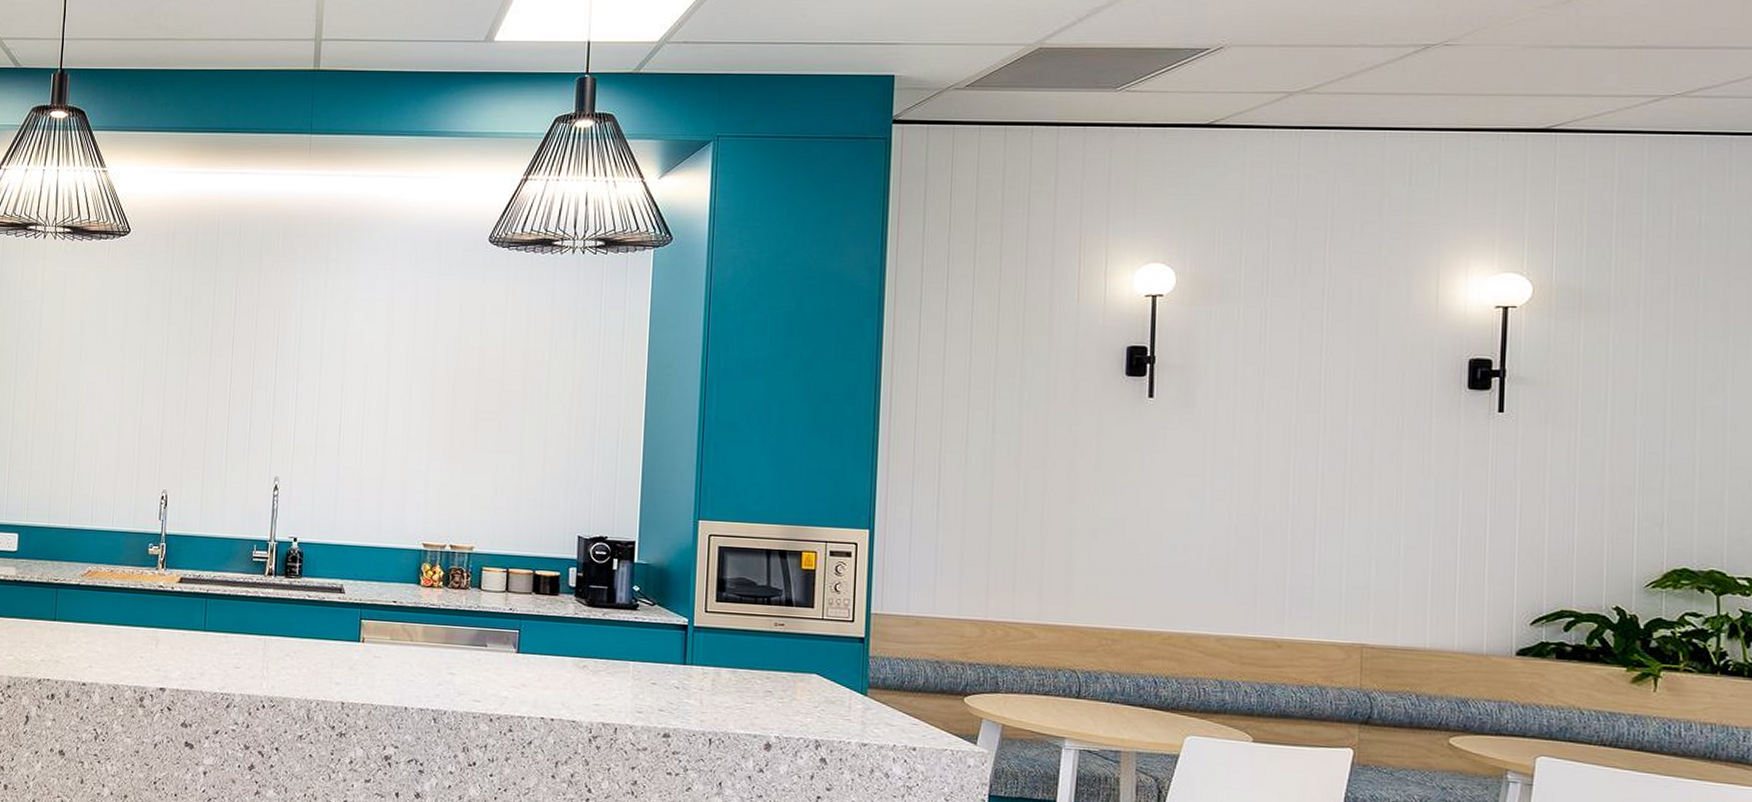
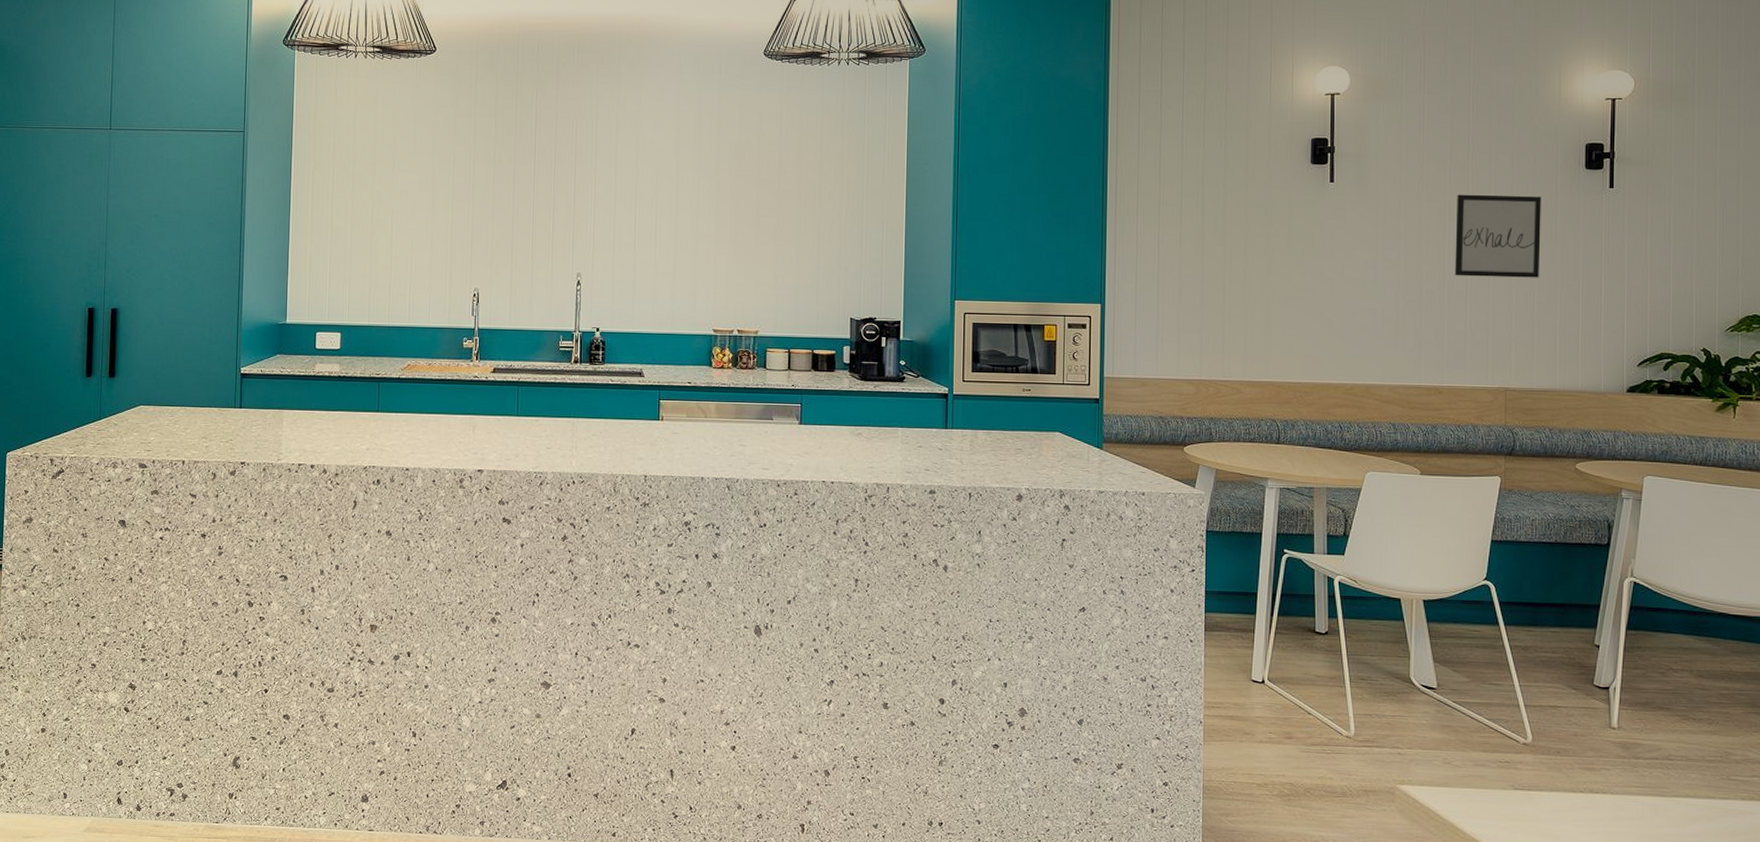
wall art: none [1300,415,1412,516] -> present [1454,194,1541,278]

